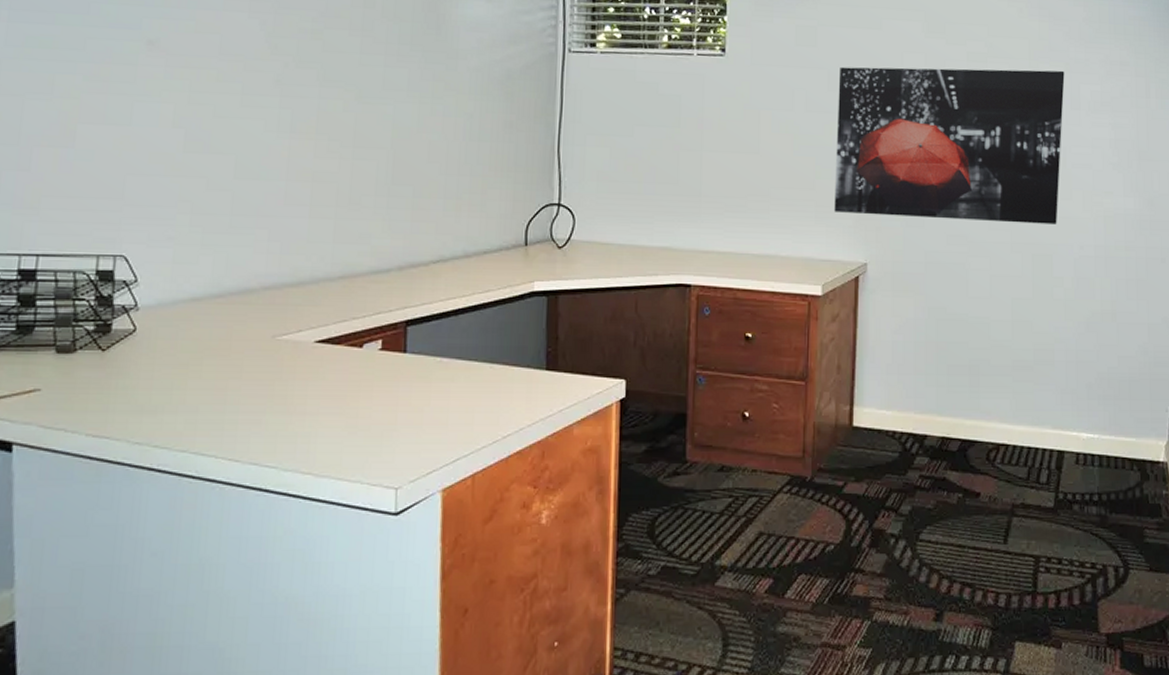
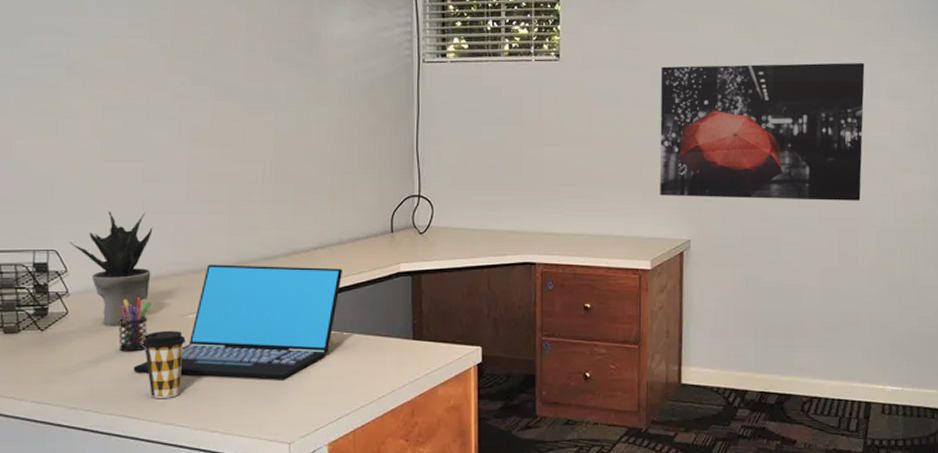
potted plant: none [141,212,243,346] -> present [69,211,153,325]
pen holder: none [195,314,237,378] -> present [118,298,151,352]
laptop: none [212,277,466,414] -> present [133,264,342,380]
coffee cup: none [224,353,277,433] -> present [142,330,186,398]

